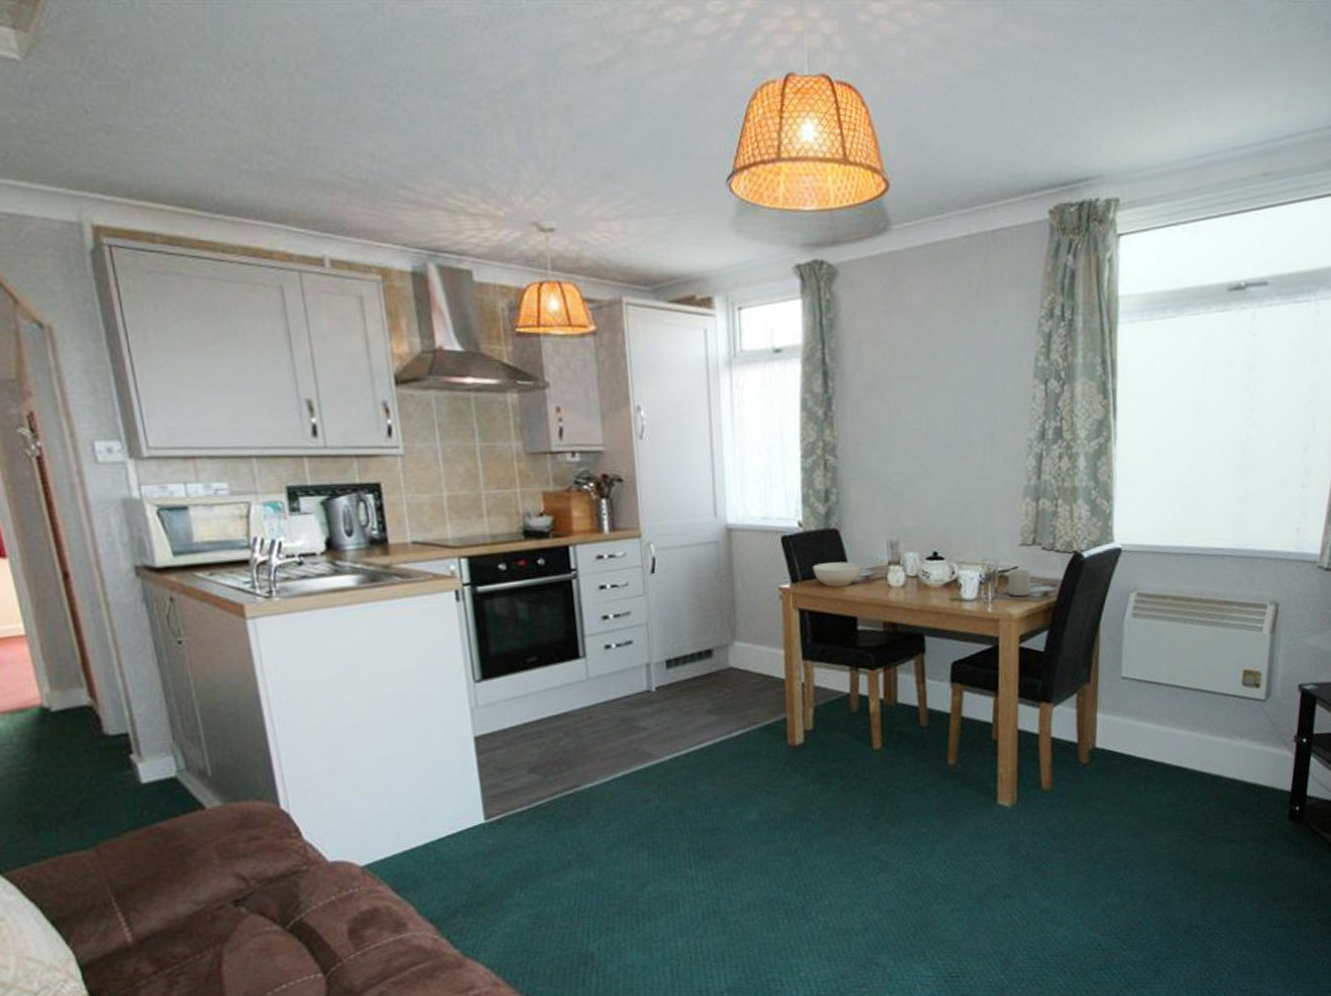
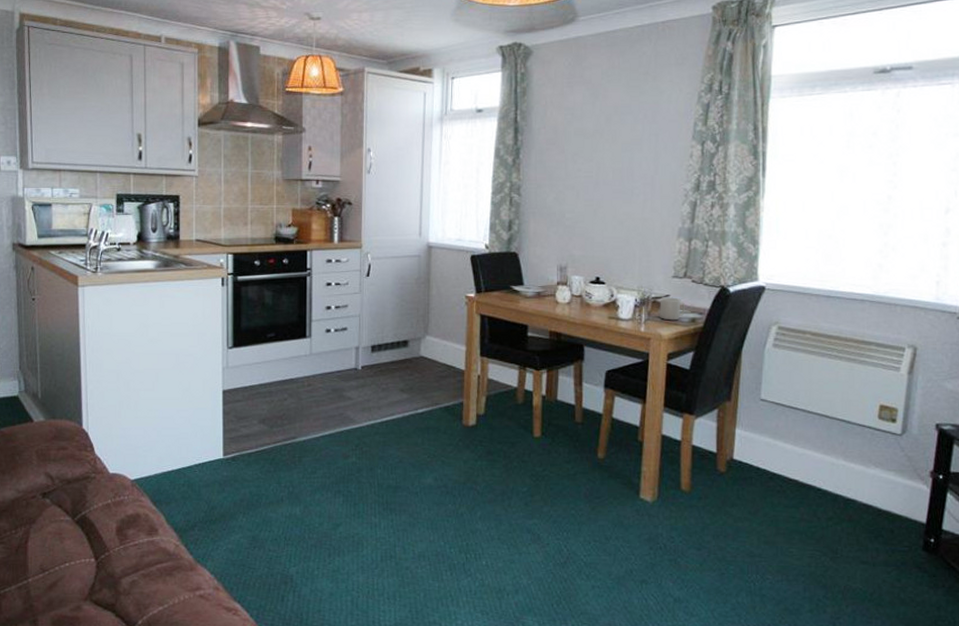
bowl: present [812,561,862,587] -> none [494,279,535,299]

